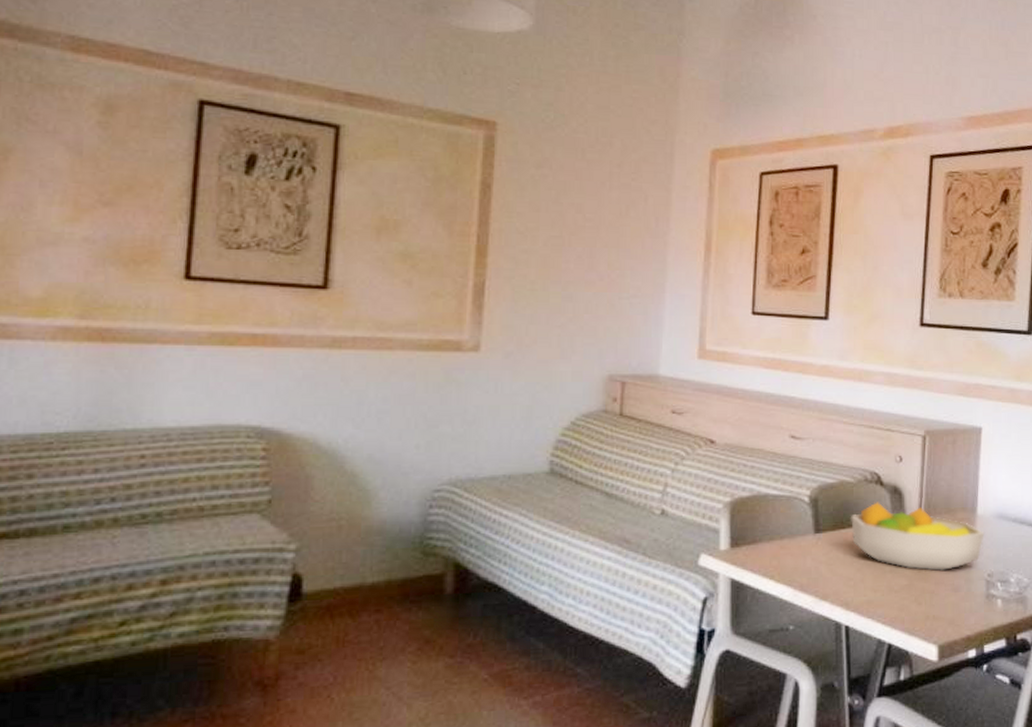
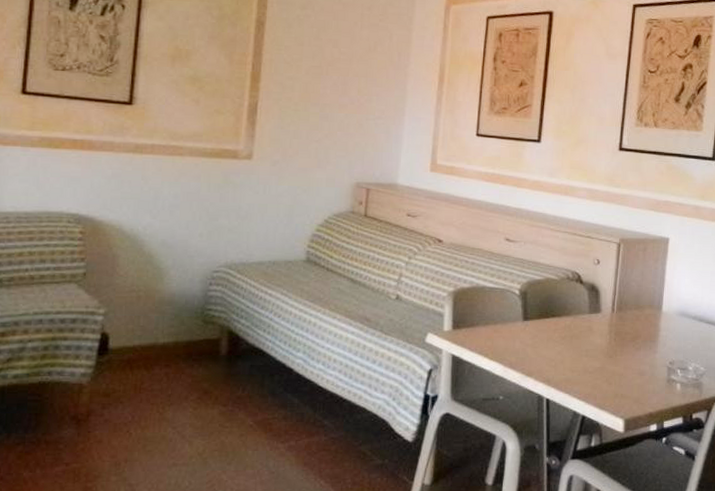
fruit bowl: present [851,502,985,571] -> none [554,297,668,357]

